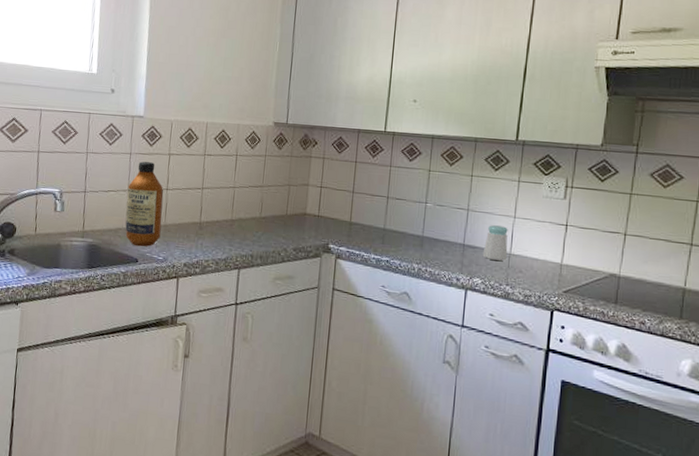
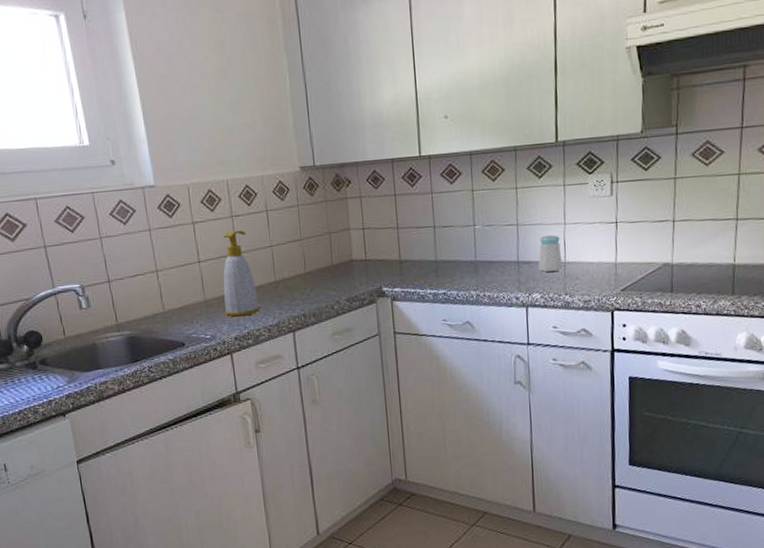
bottle: present [125,161,164,247] -> none [155,235,203,330]
soap bottle: none [180,167,215,246] -> present [223,230,261,317]

